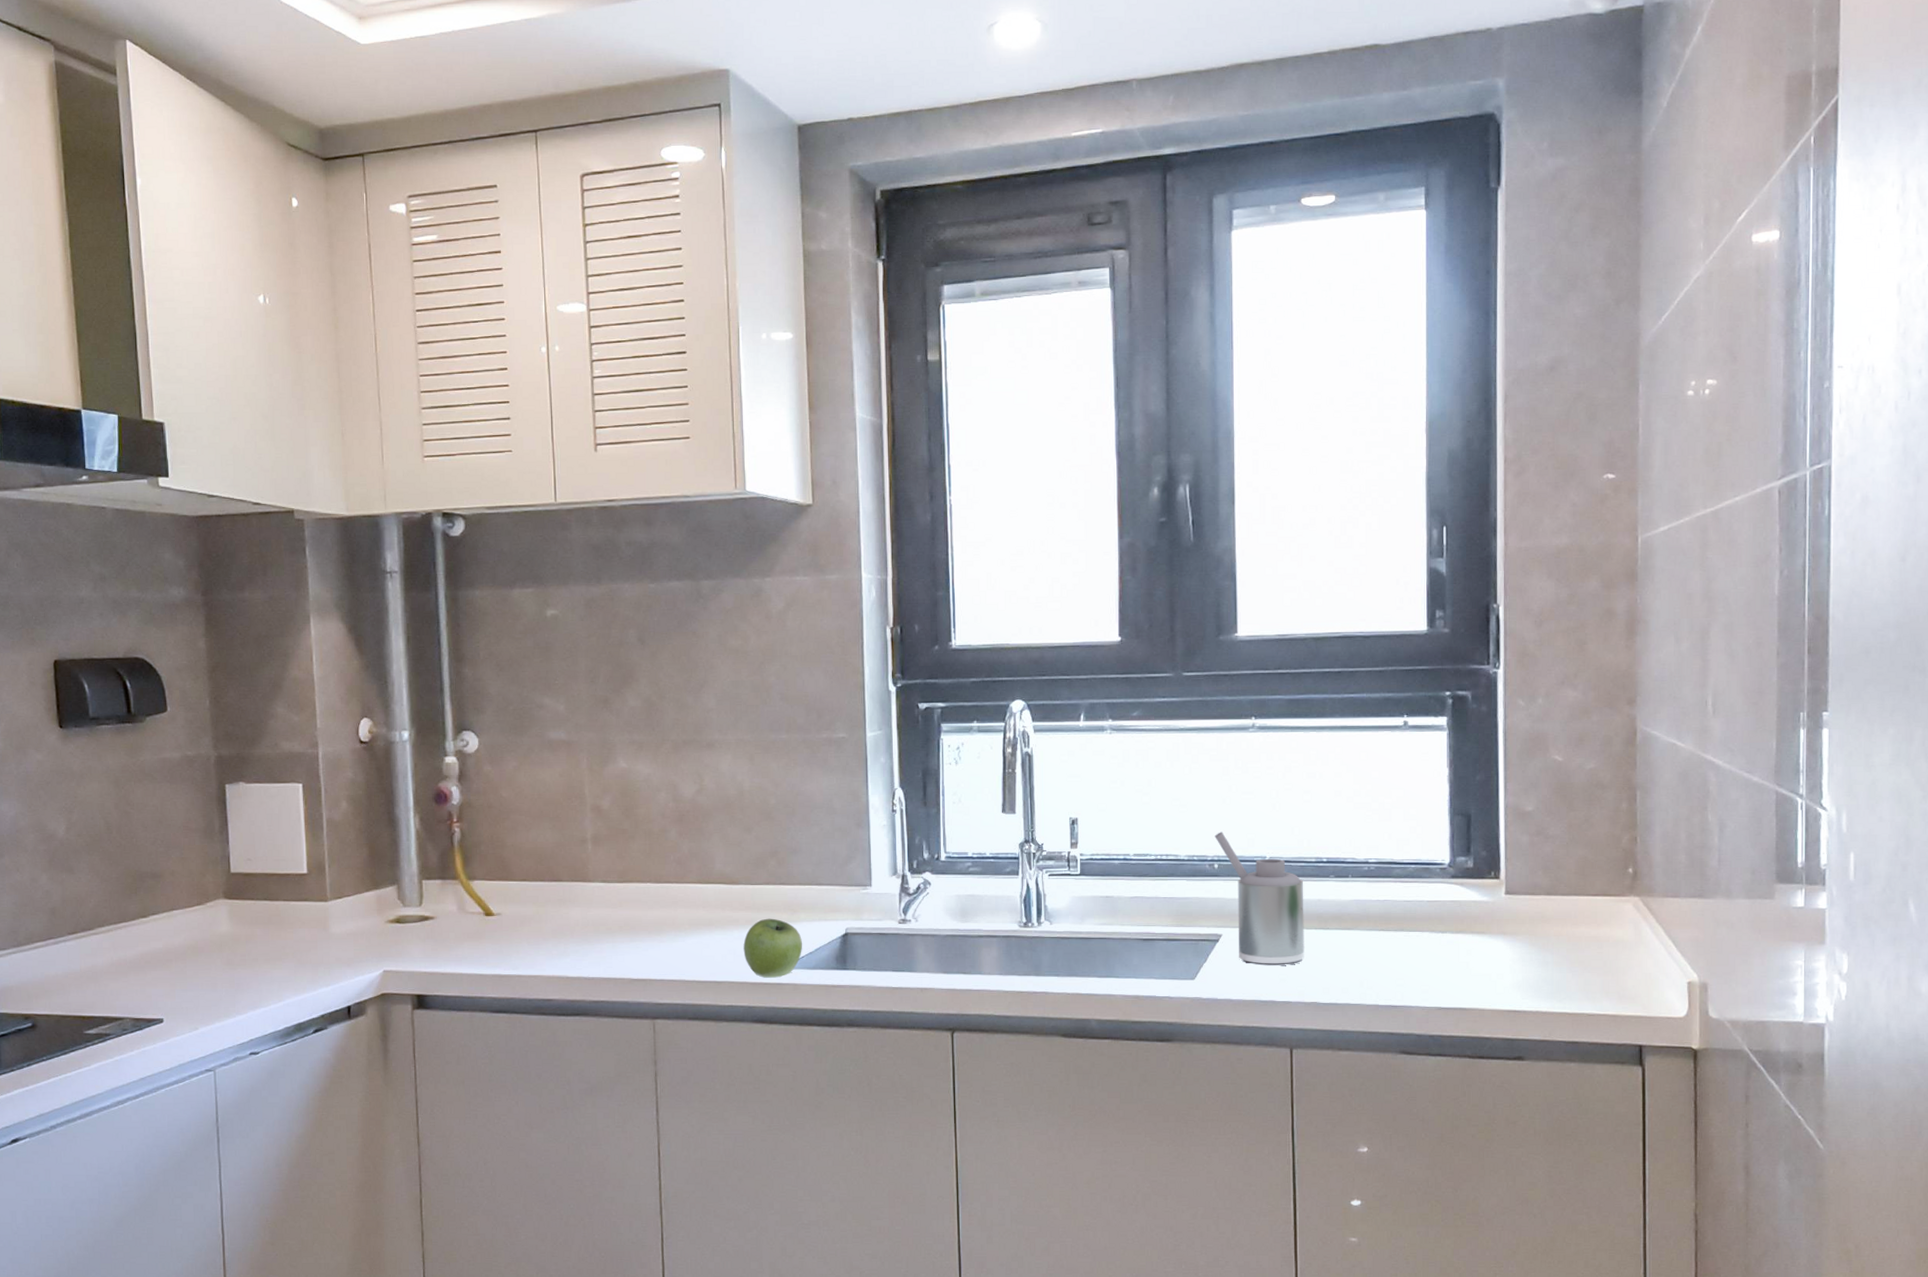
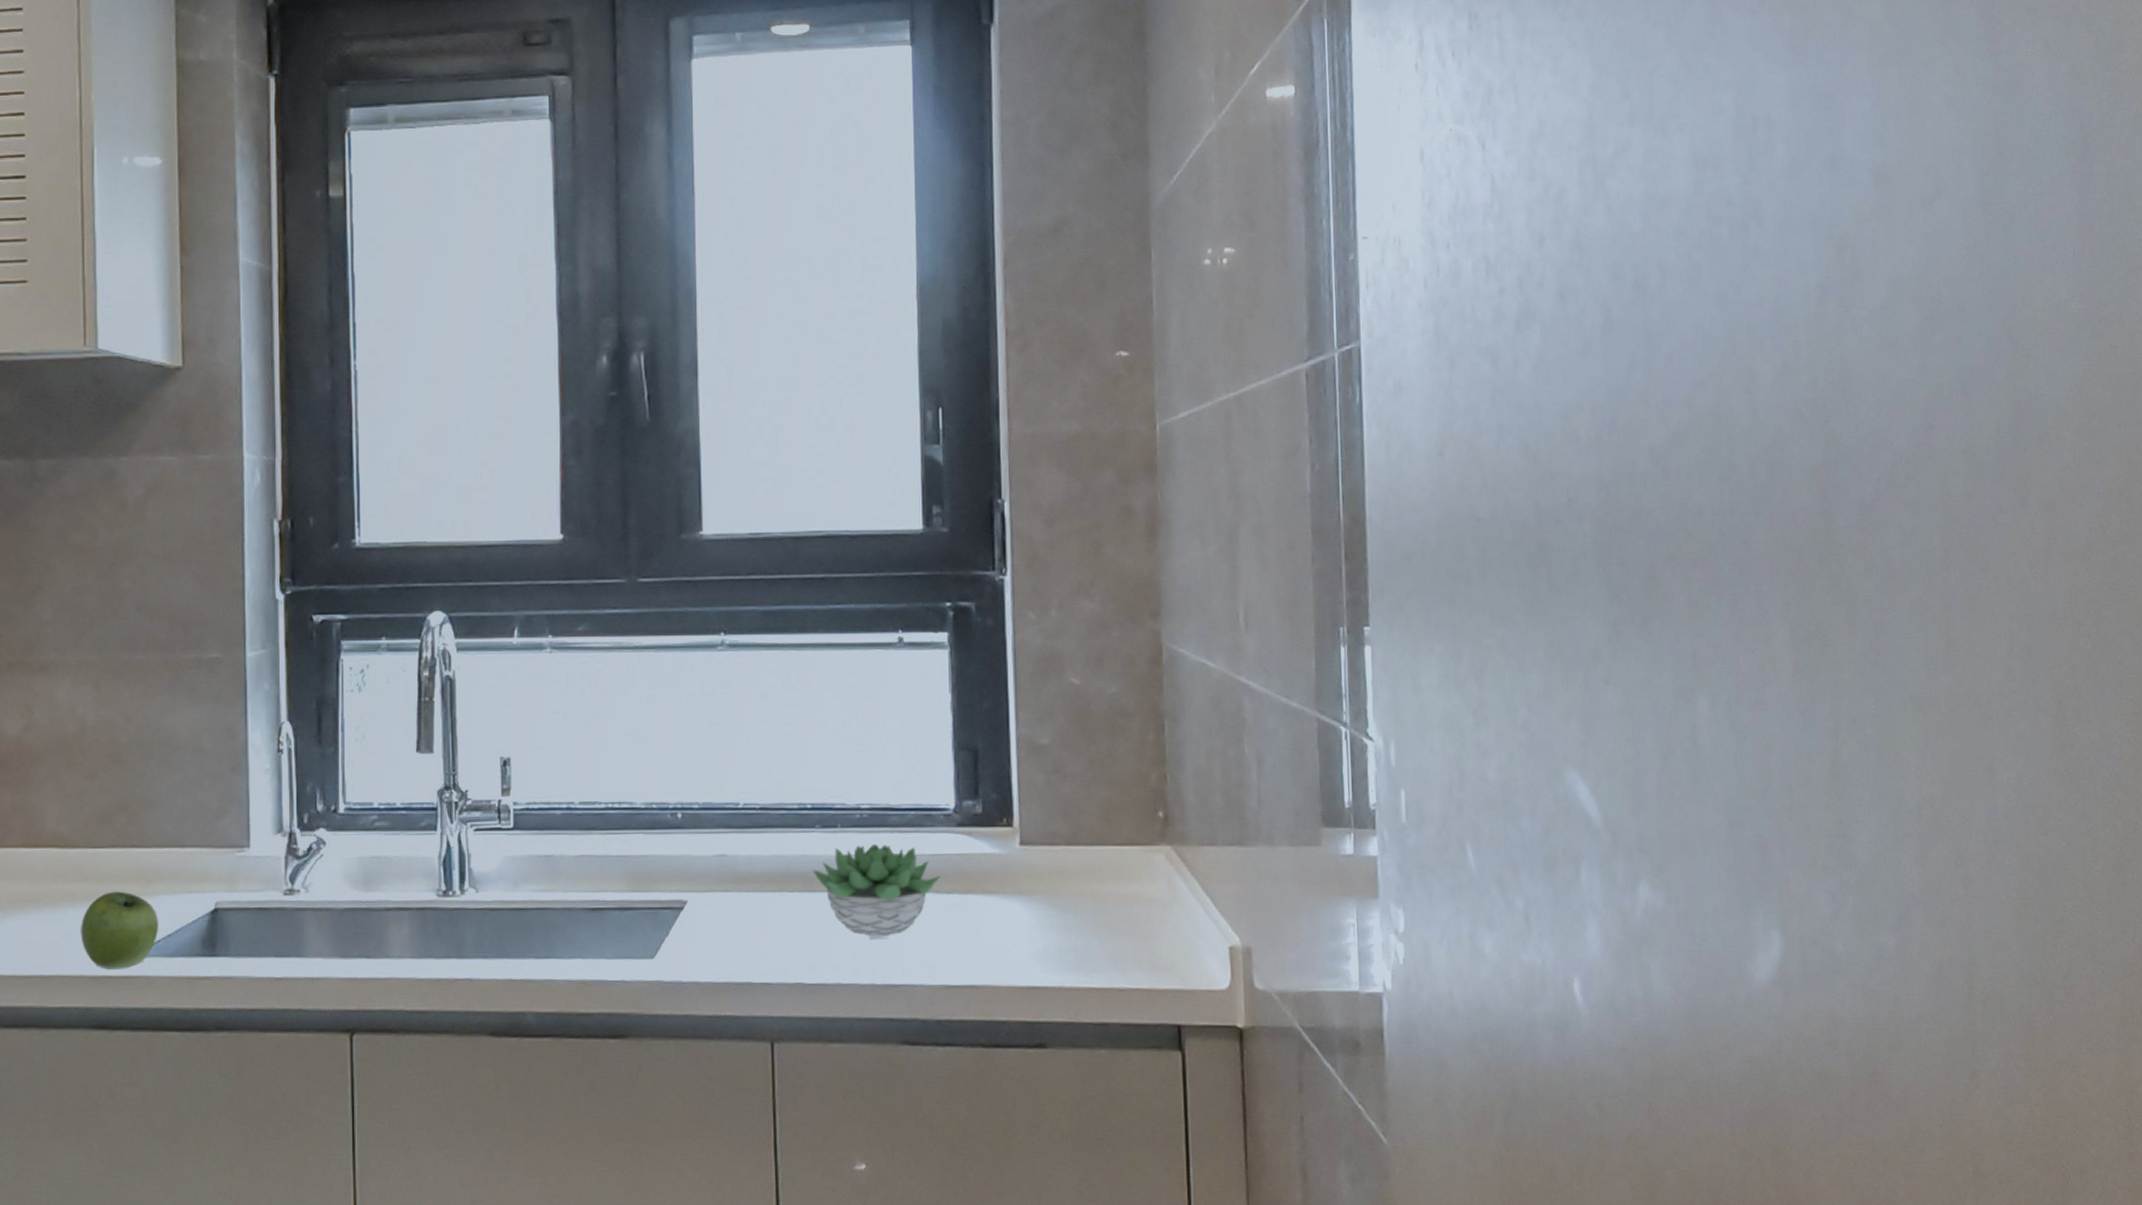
soap dispenser: present [1215,832,1304,965] -> none [677,773,786,939]
succulent plant: none [1327,892,1435,968] -> present [812,844,940,938]

